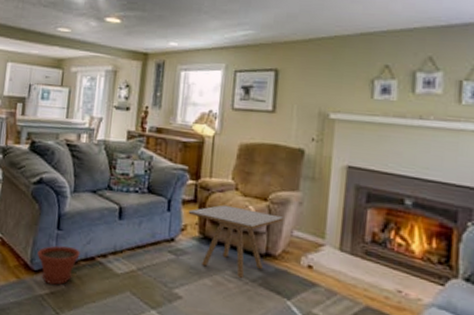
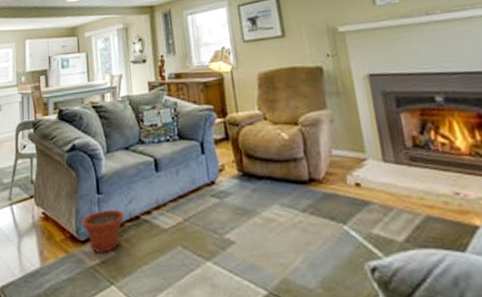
side table: present [188,205,284,278] -> none [222,136,320,210]

